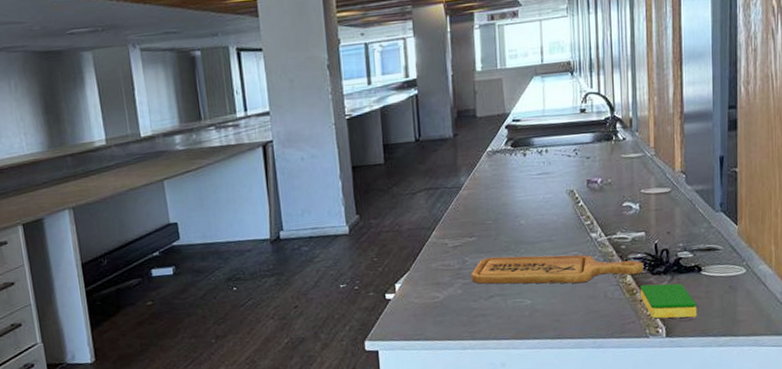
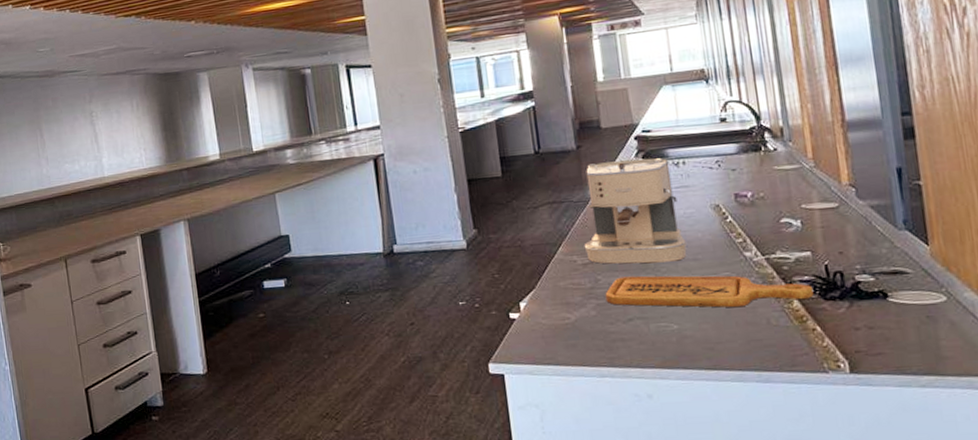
coffee maker: none [455,146,543,246] -> present [584,158,687,264]
dish sponge: present [639,283,697,319] -> none [810,311,889,352]

